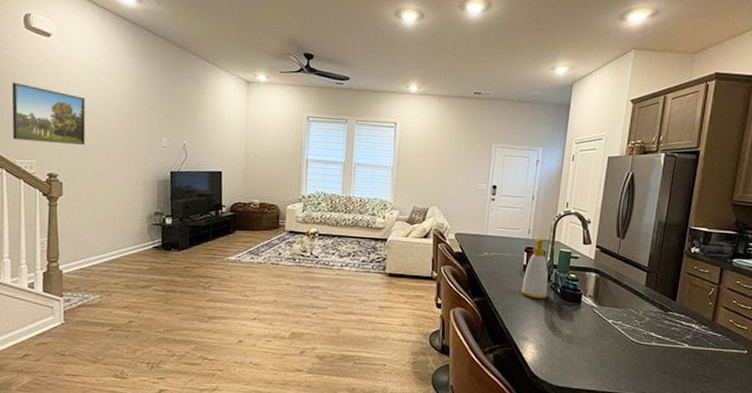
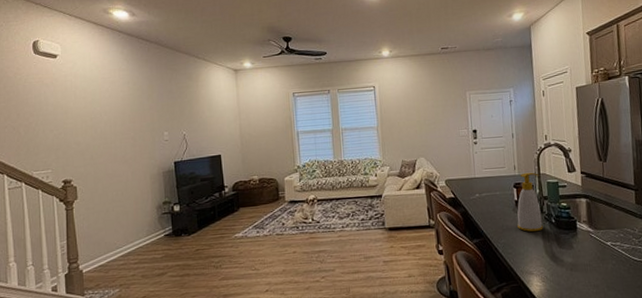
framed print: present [11,82,86,145] -> none [26,102,94,154]

